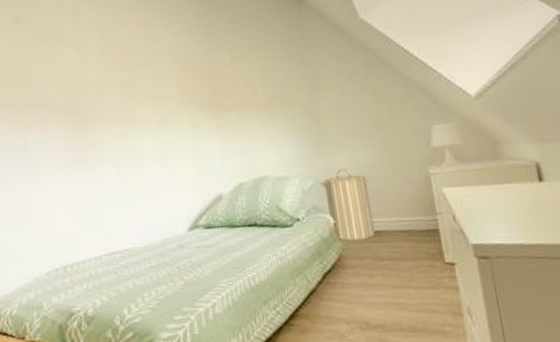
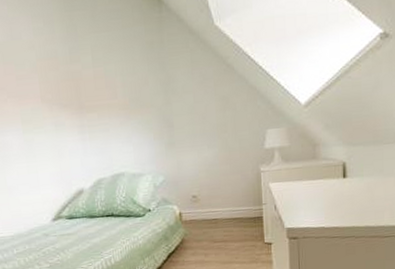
laundry hamper: present [319,168,375,242] -> none [169,166,213,228]

